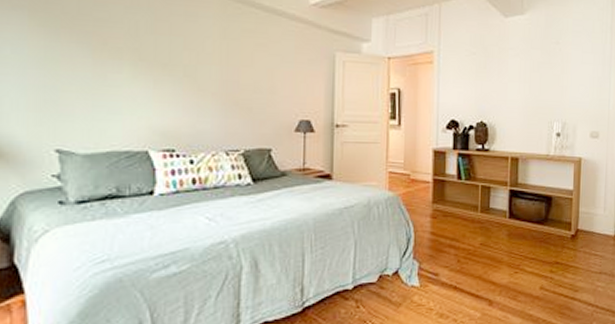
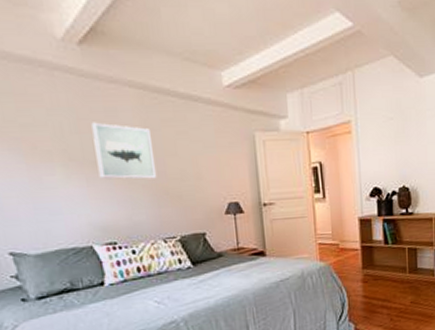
wall art: none [168,24,229,88] -> present [91,122,157,180]

